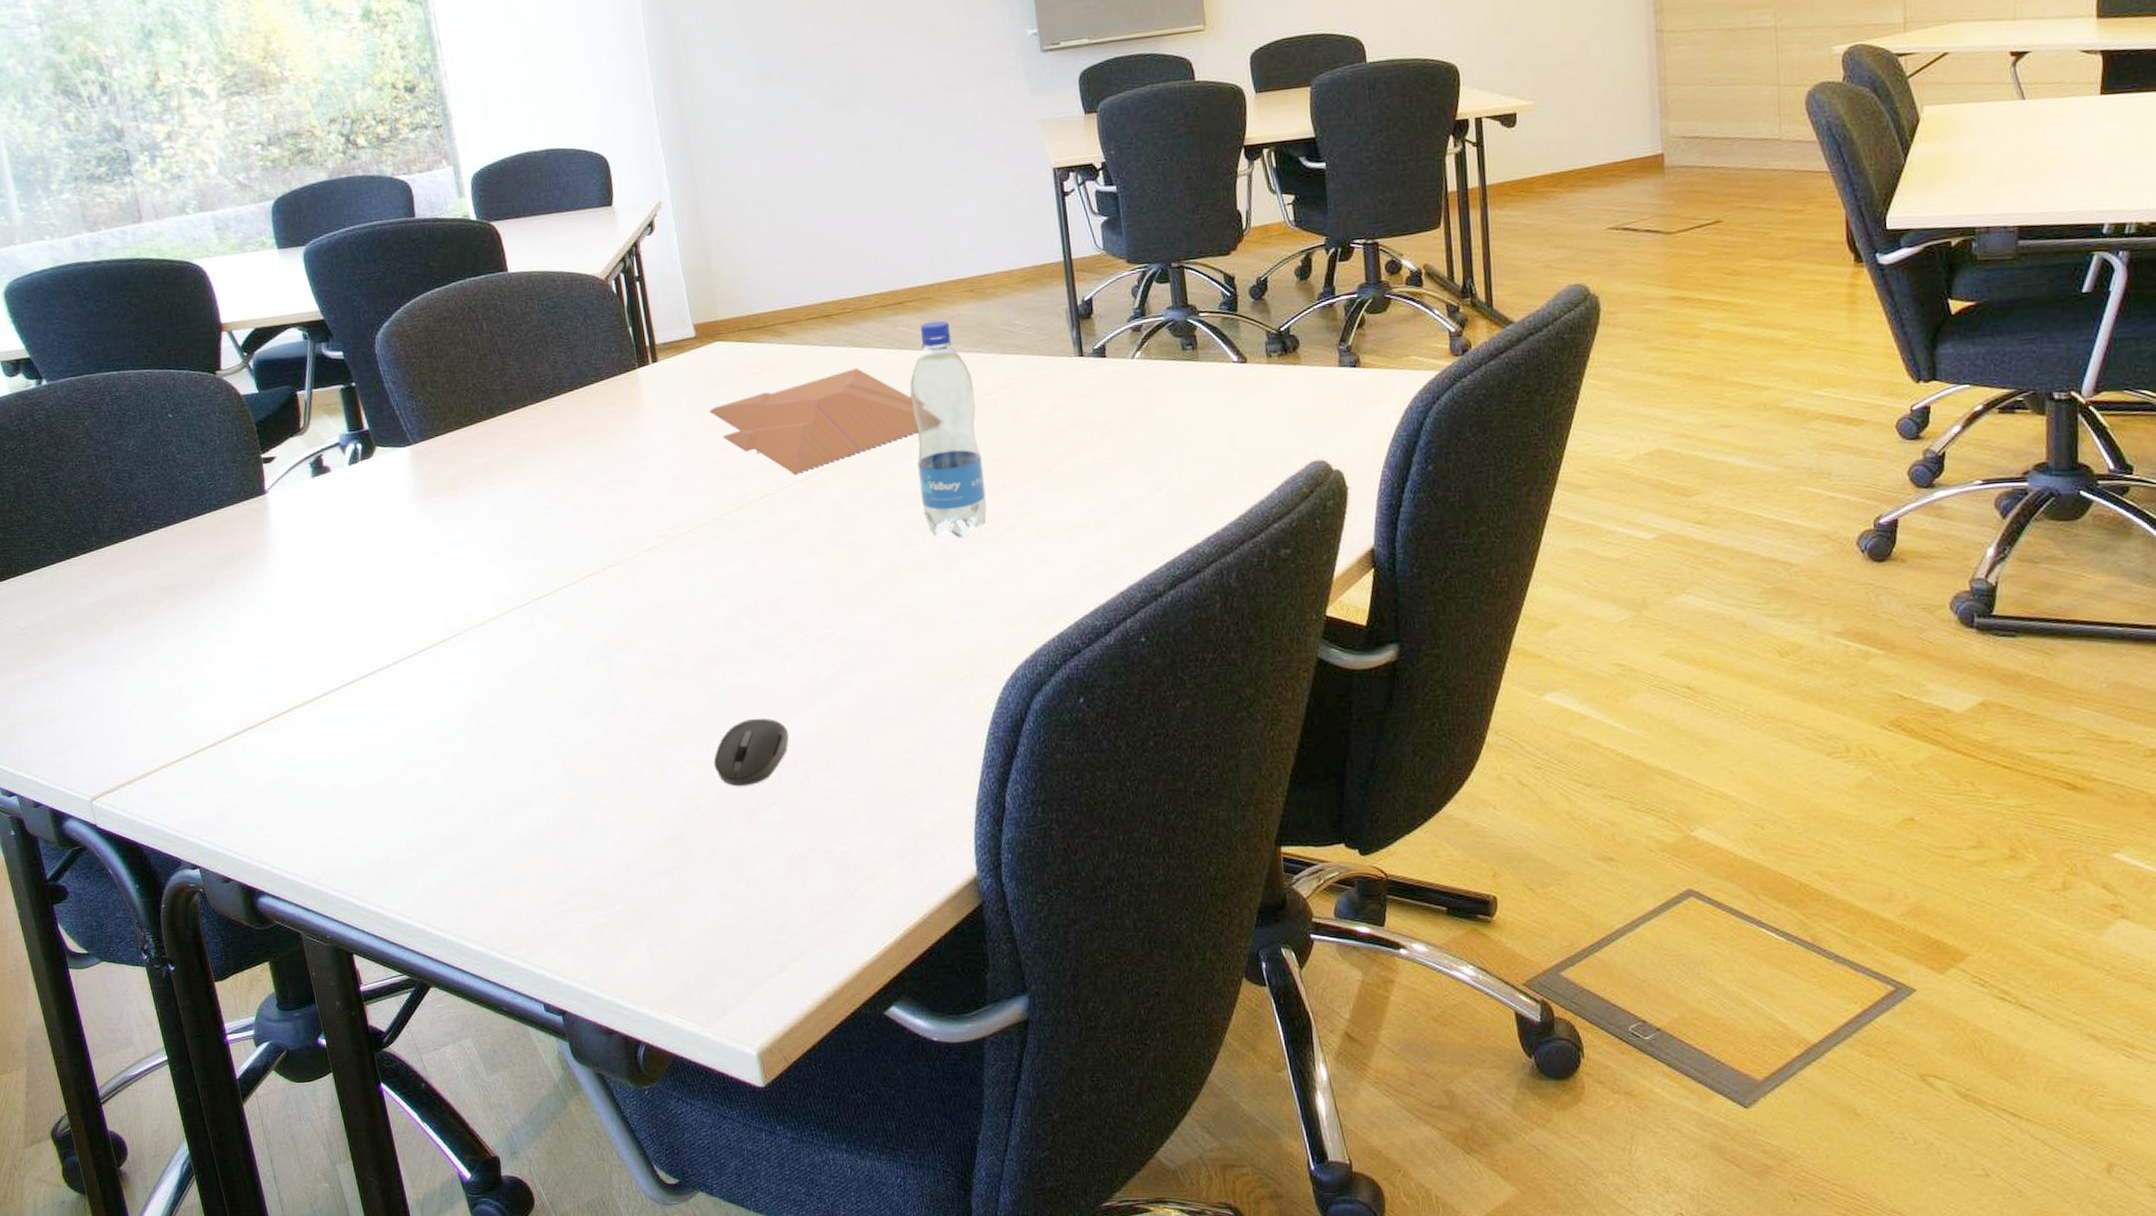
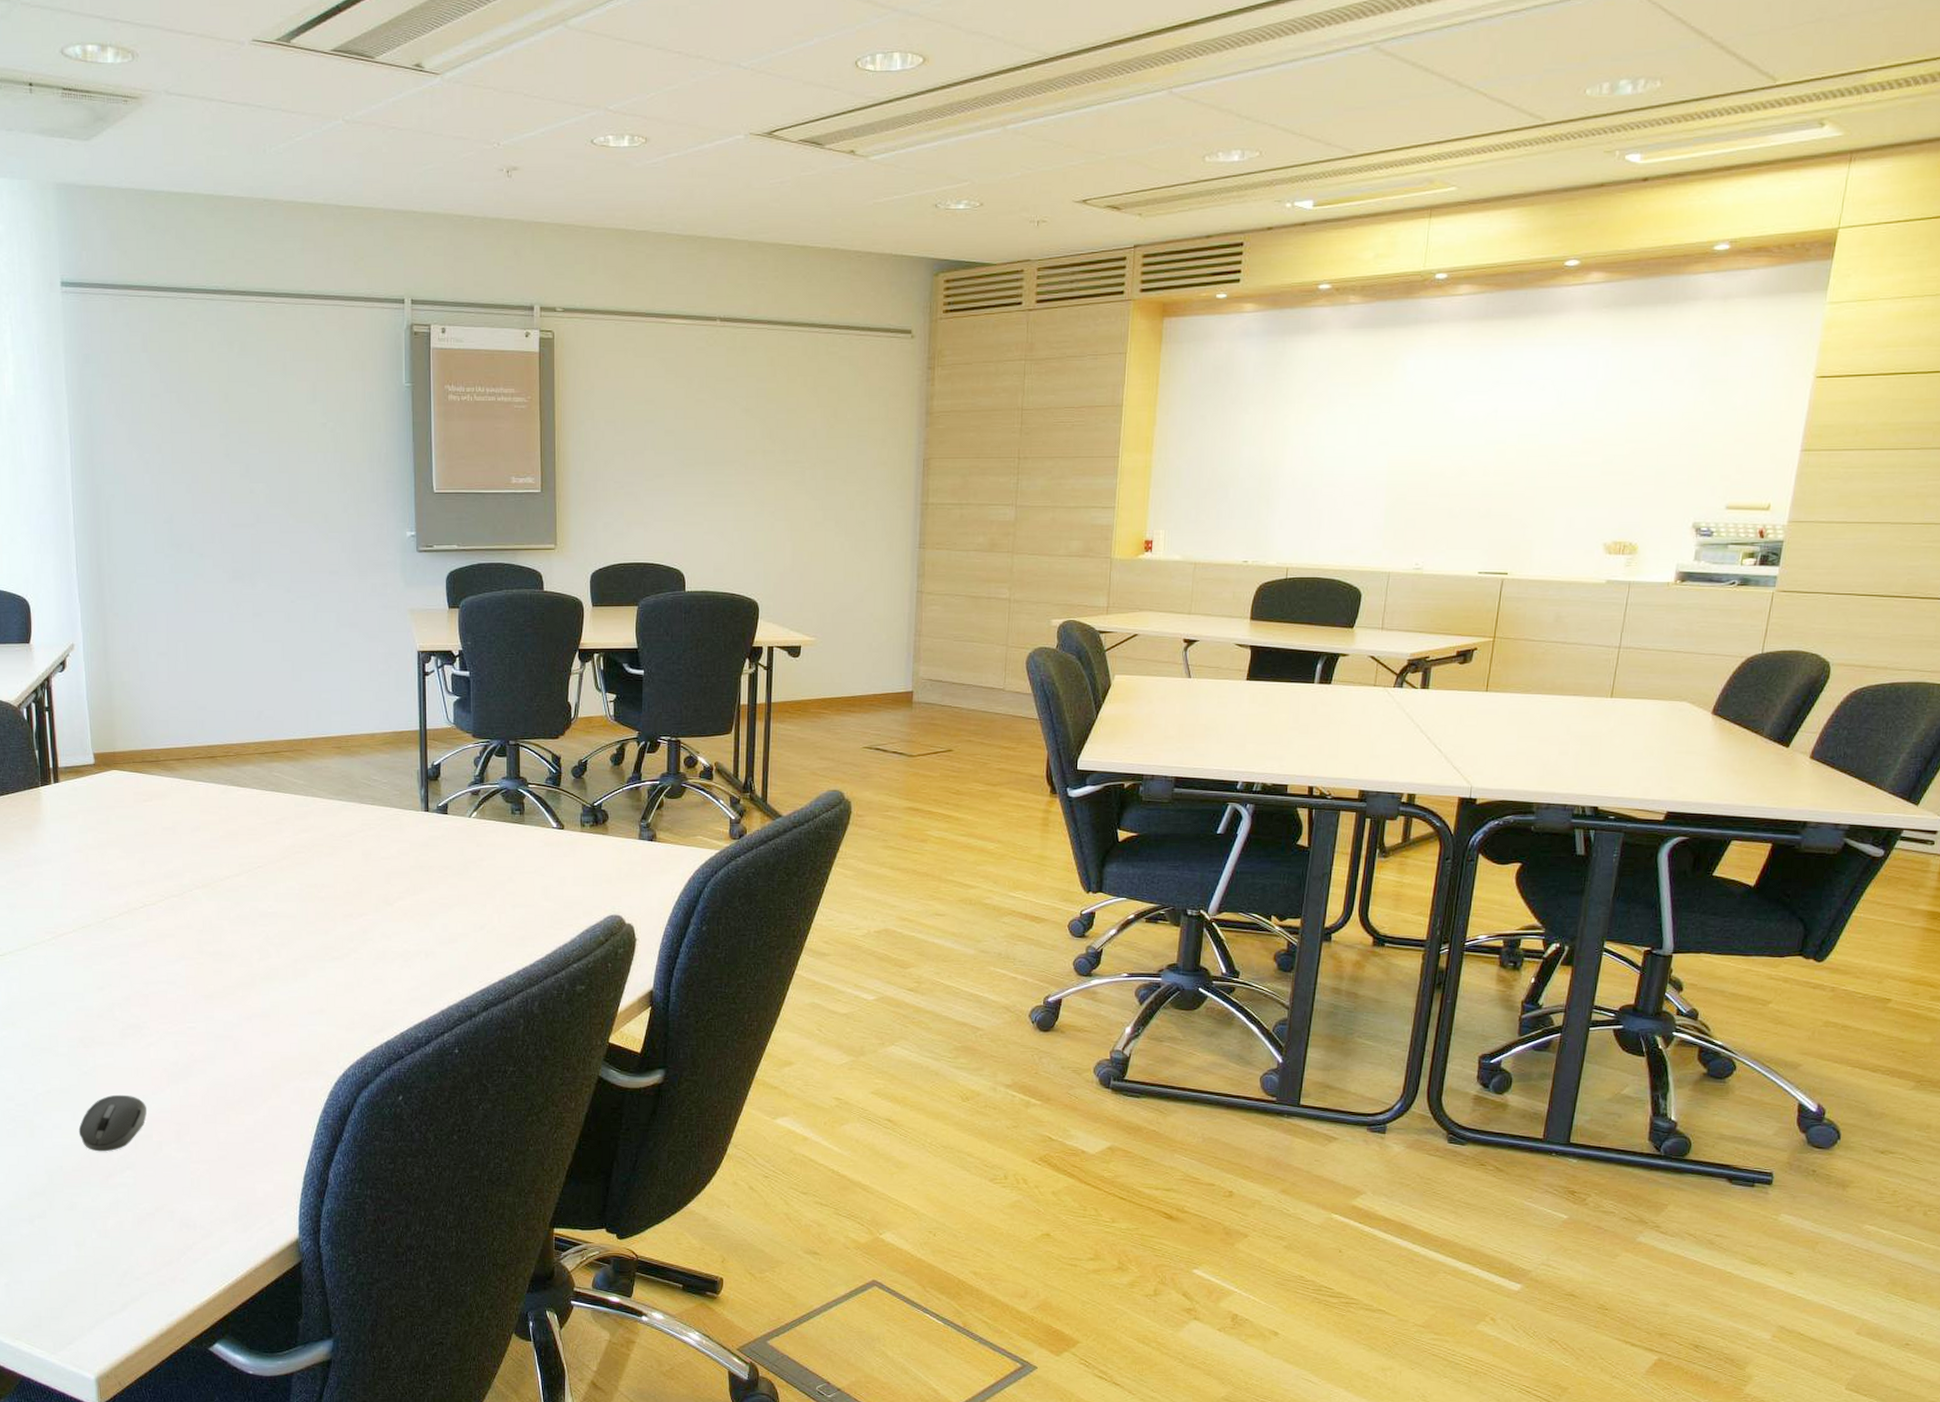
papers: present [709,368,918,474] -> none [101,804,282,889]
bottle: present [909,320,987,537] -> none [278,770,335,954]

